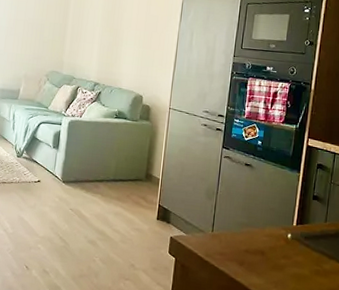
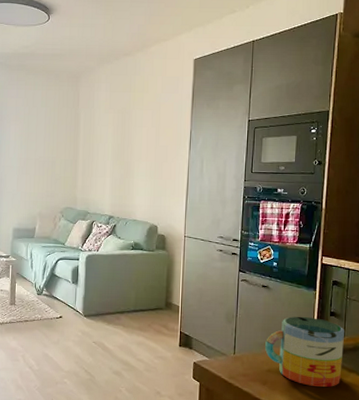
mug: none [244,197,327,273] -> present [265,317,344,388]

